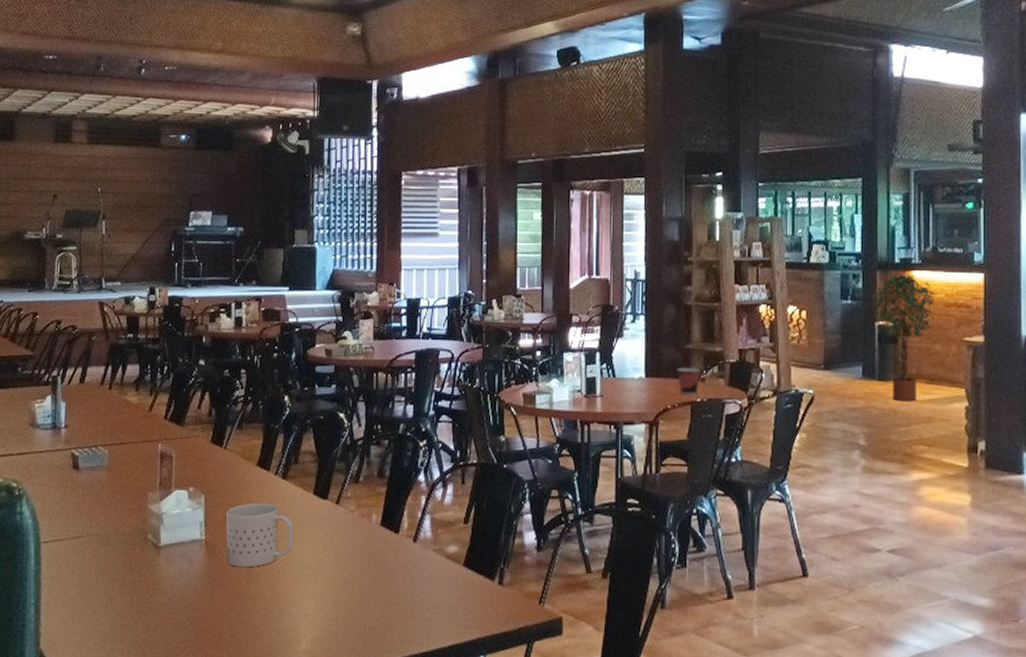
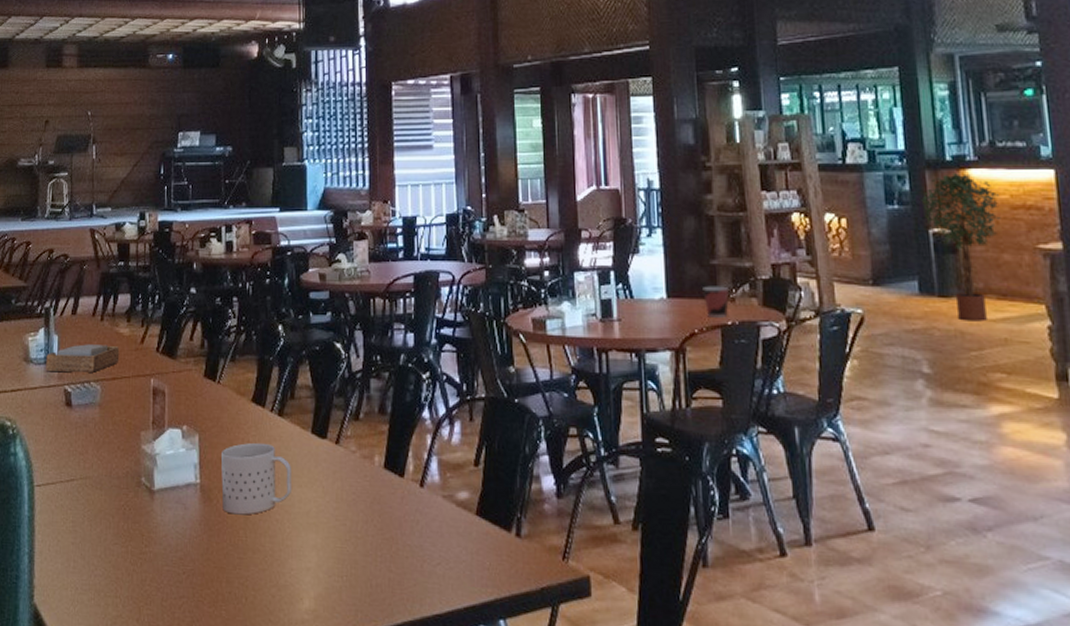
napkin holder: none [53,411,128,438] -> present [46,344,120,373]

